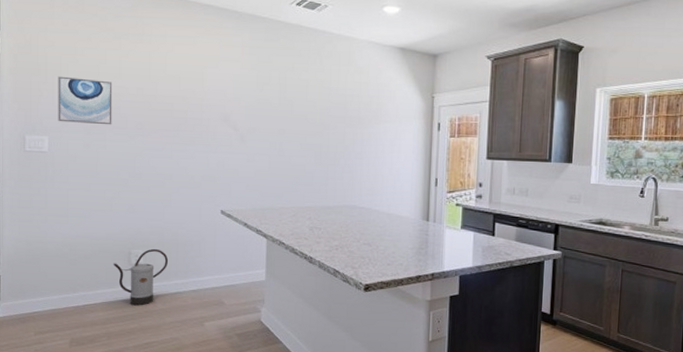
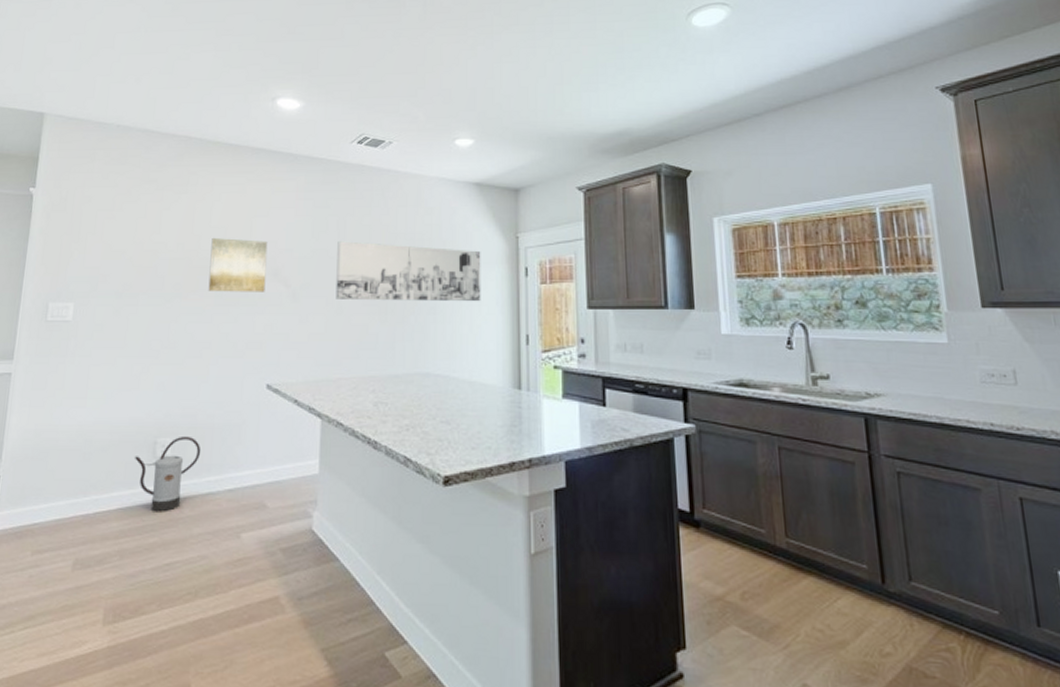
wall art: present [58,76,113,125] -> none [87,234,151,287]
wall art: none [167,85,218,134] -> present [208,238,268,292]
wall art: none [278,93,402,150] -> present [336,241,481,302]

